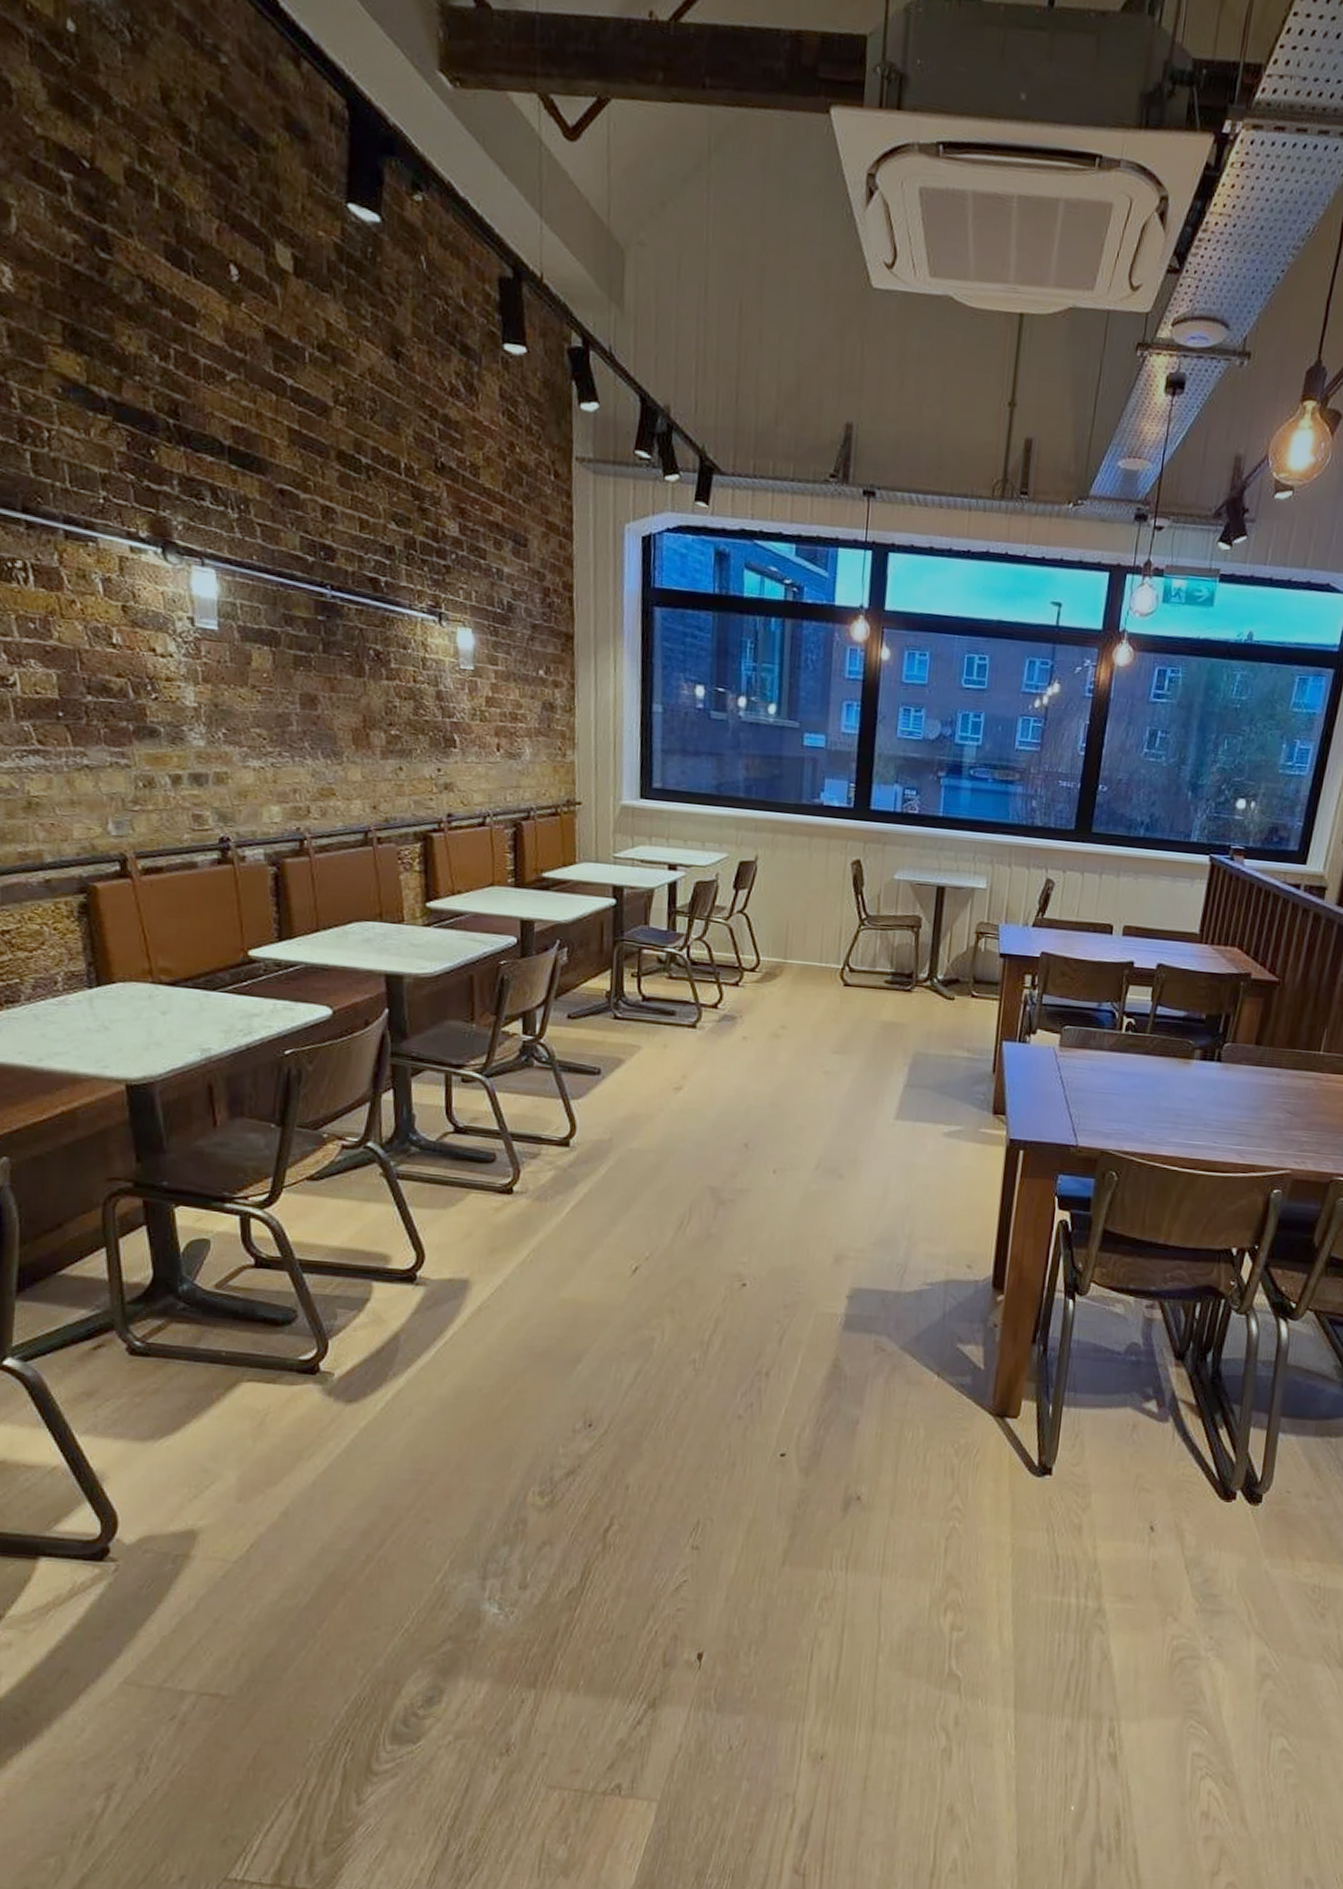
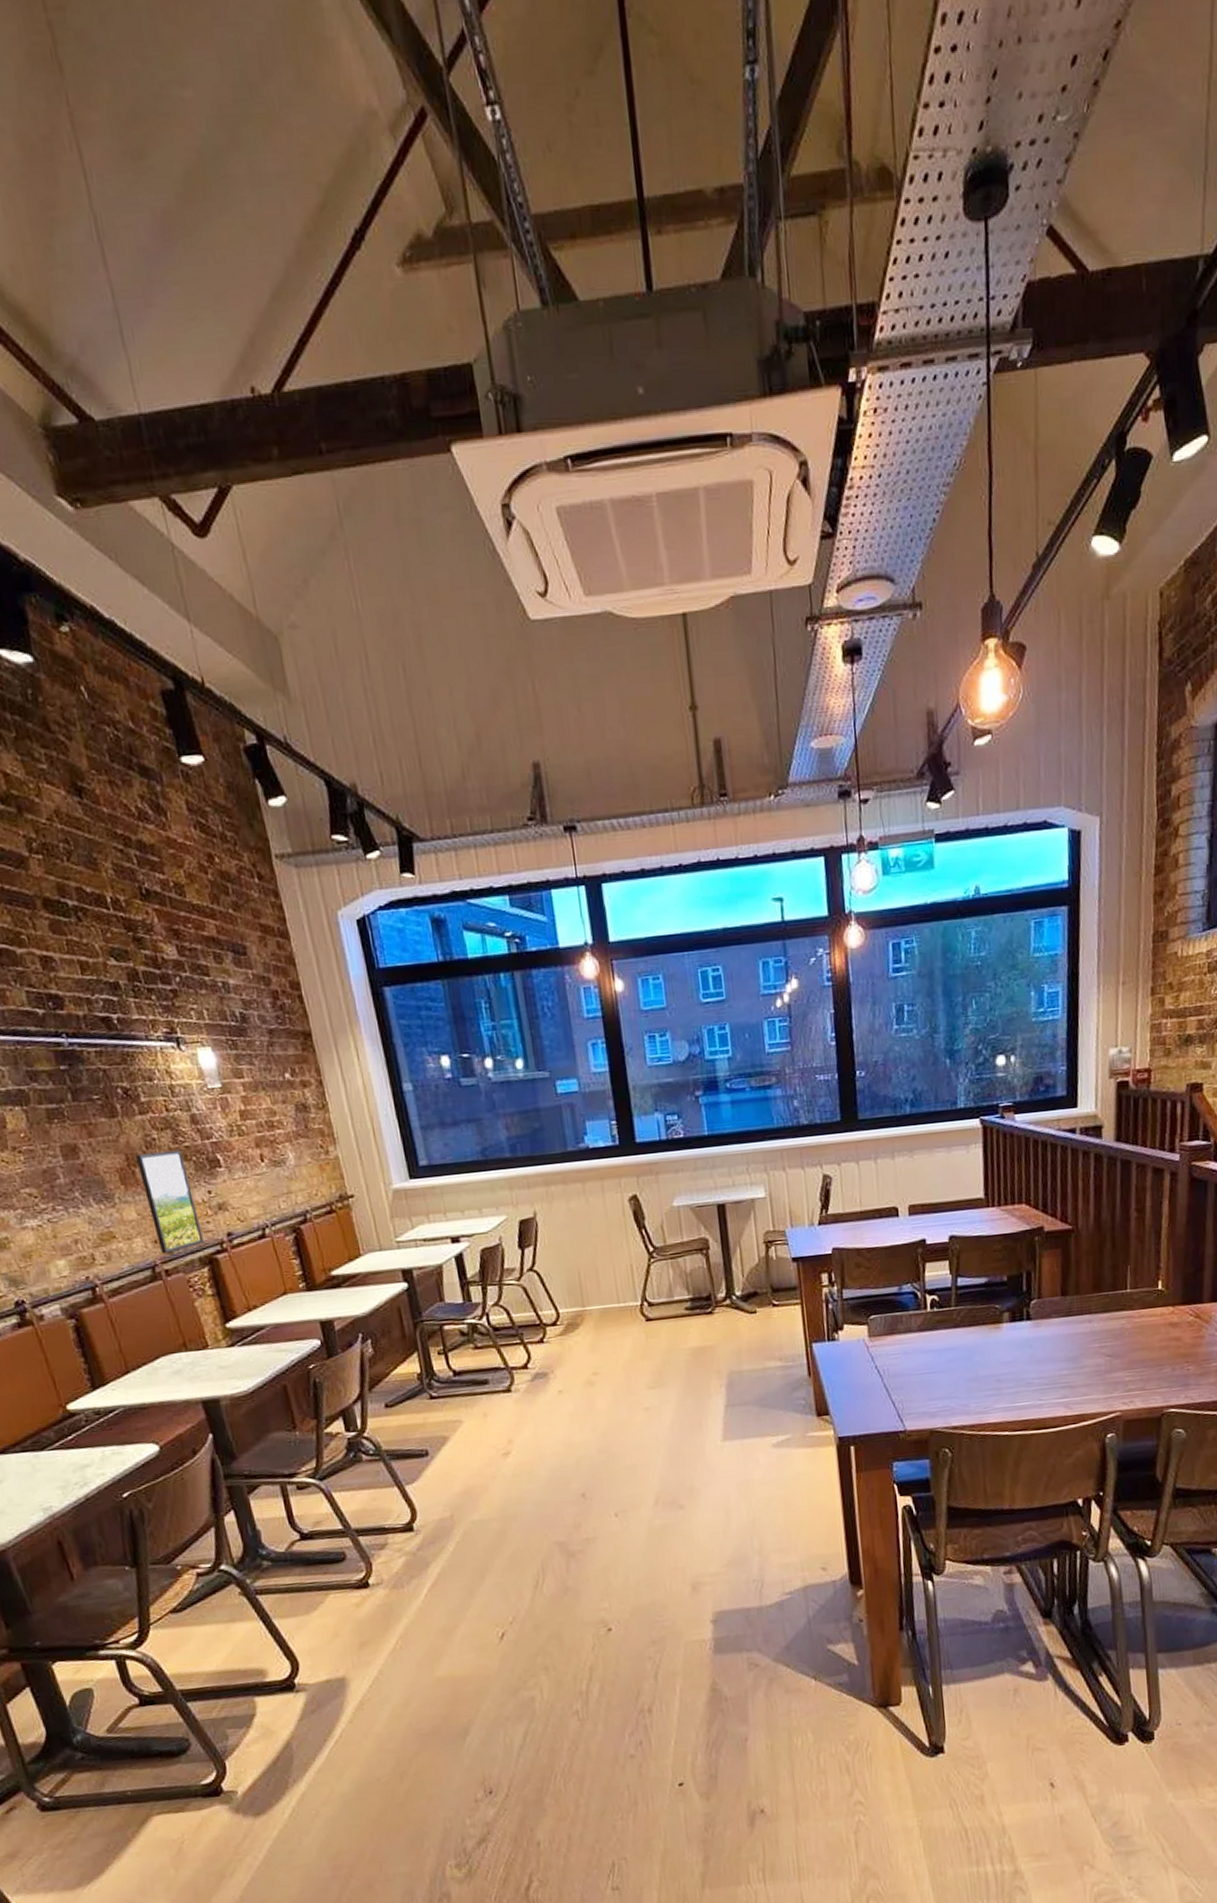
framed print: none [373,718,423,822] -> present [135,1150,204,1254]

